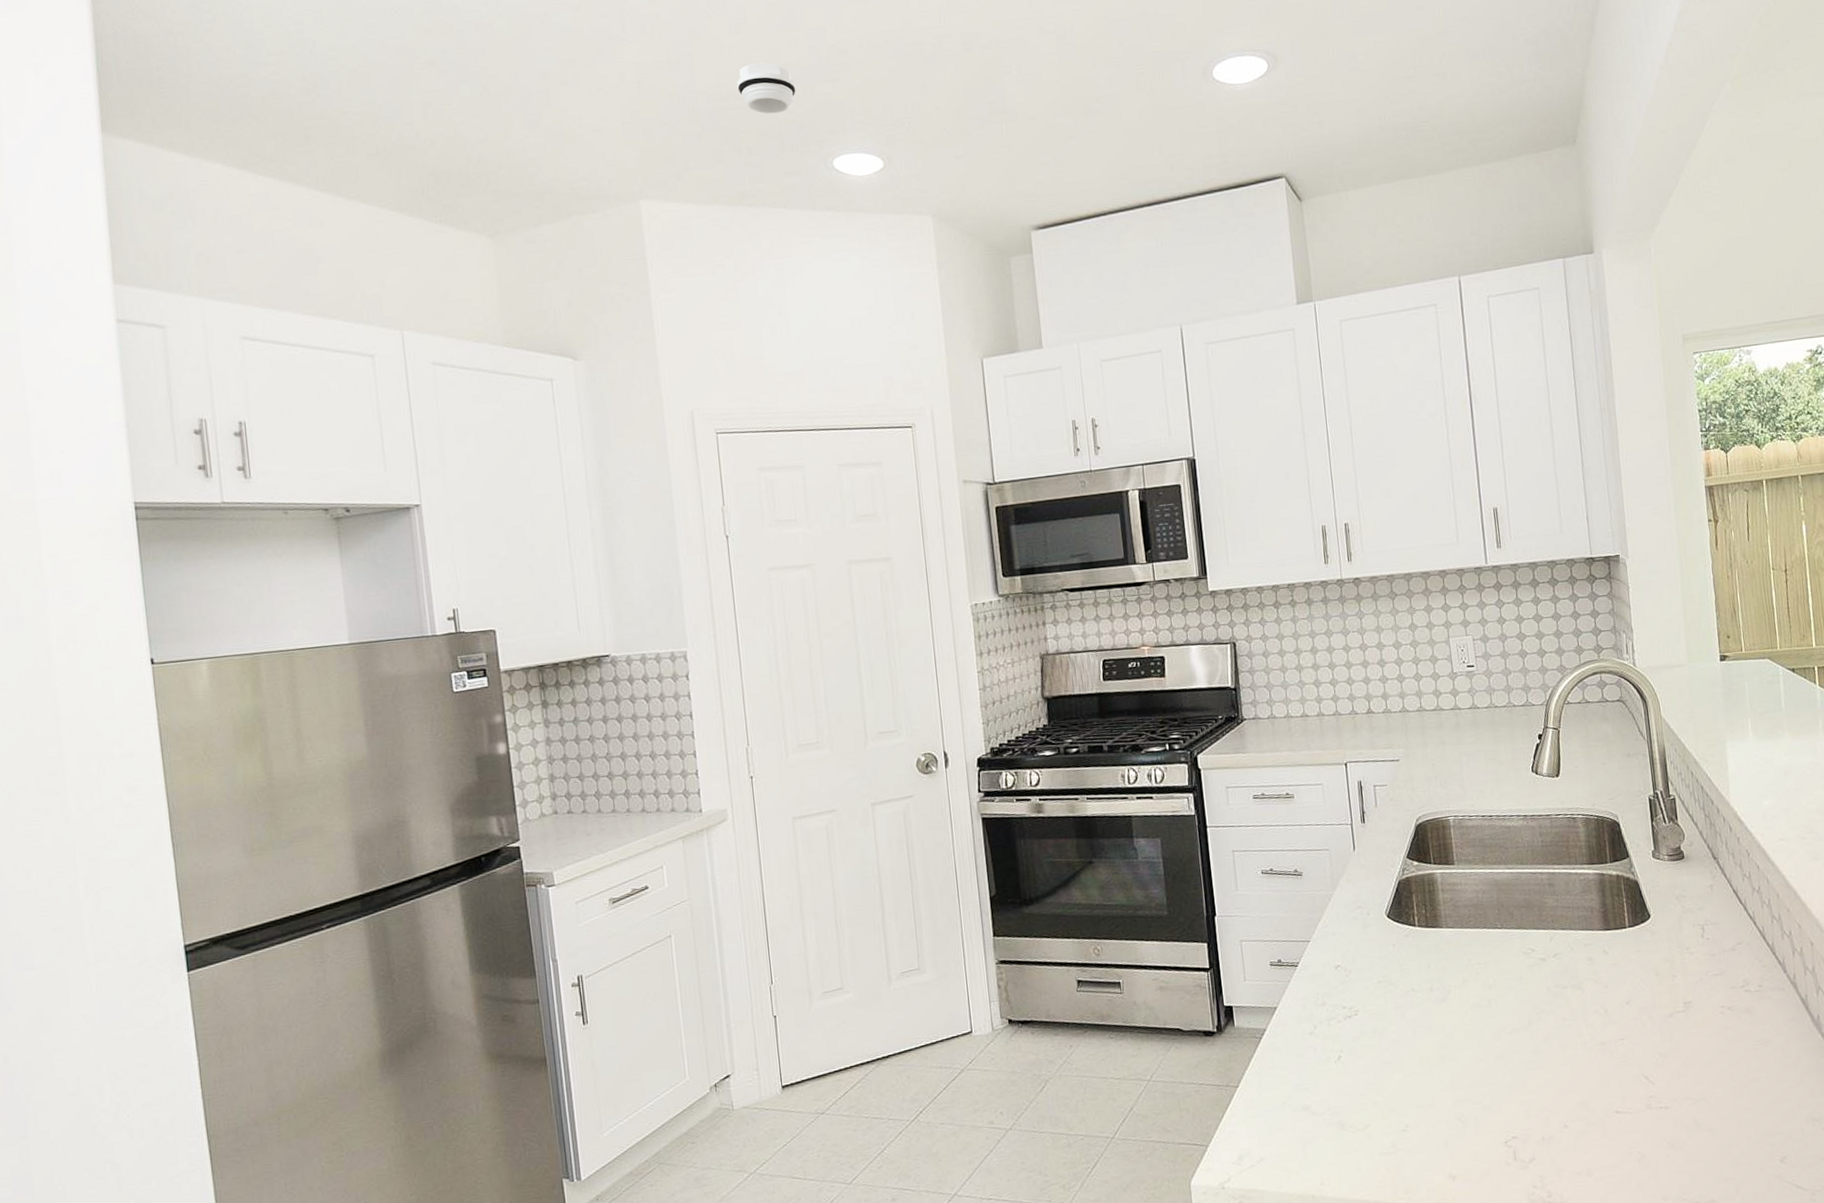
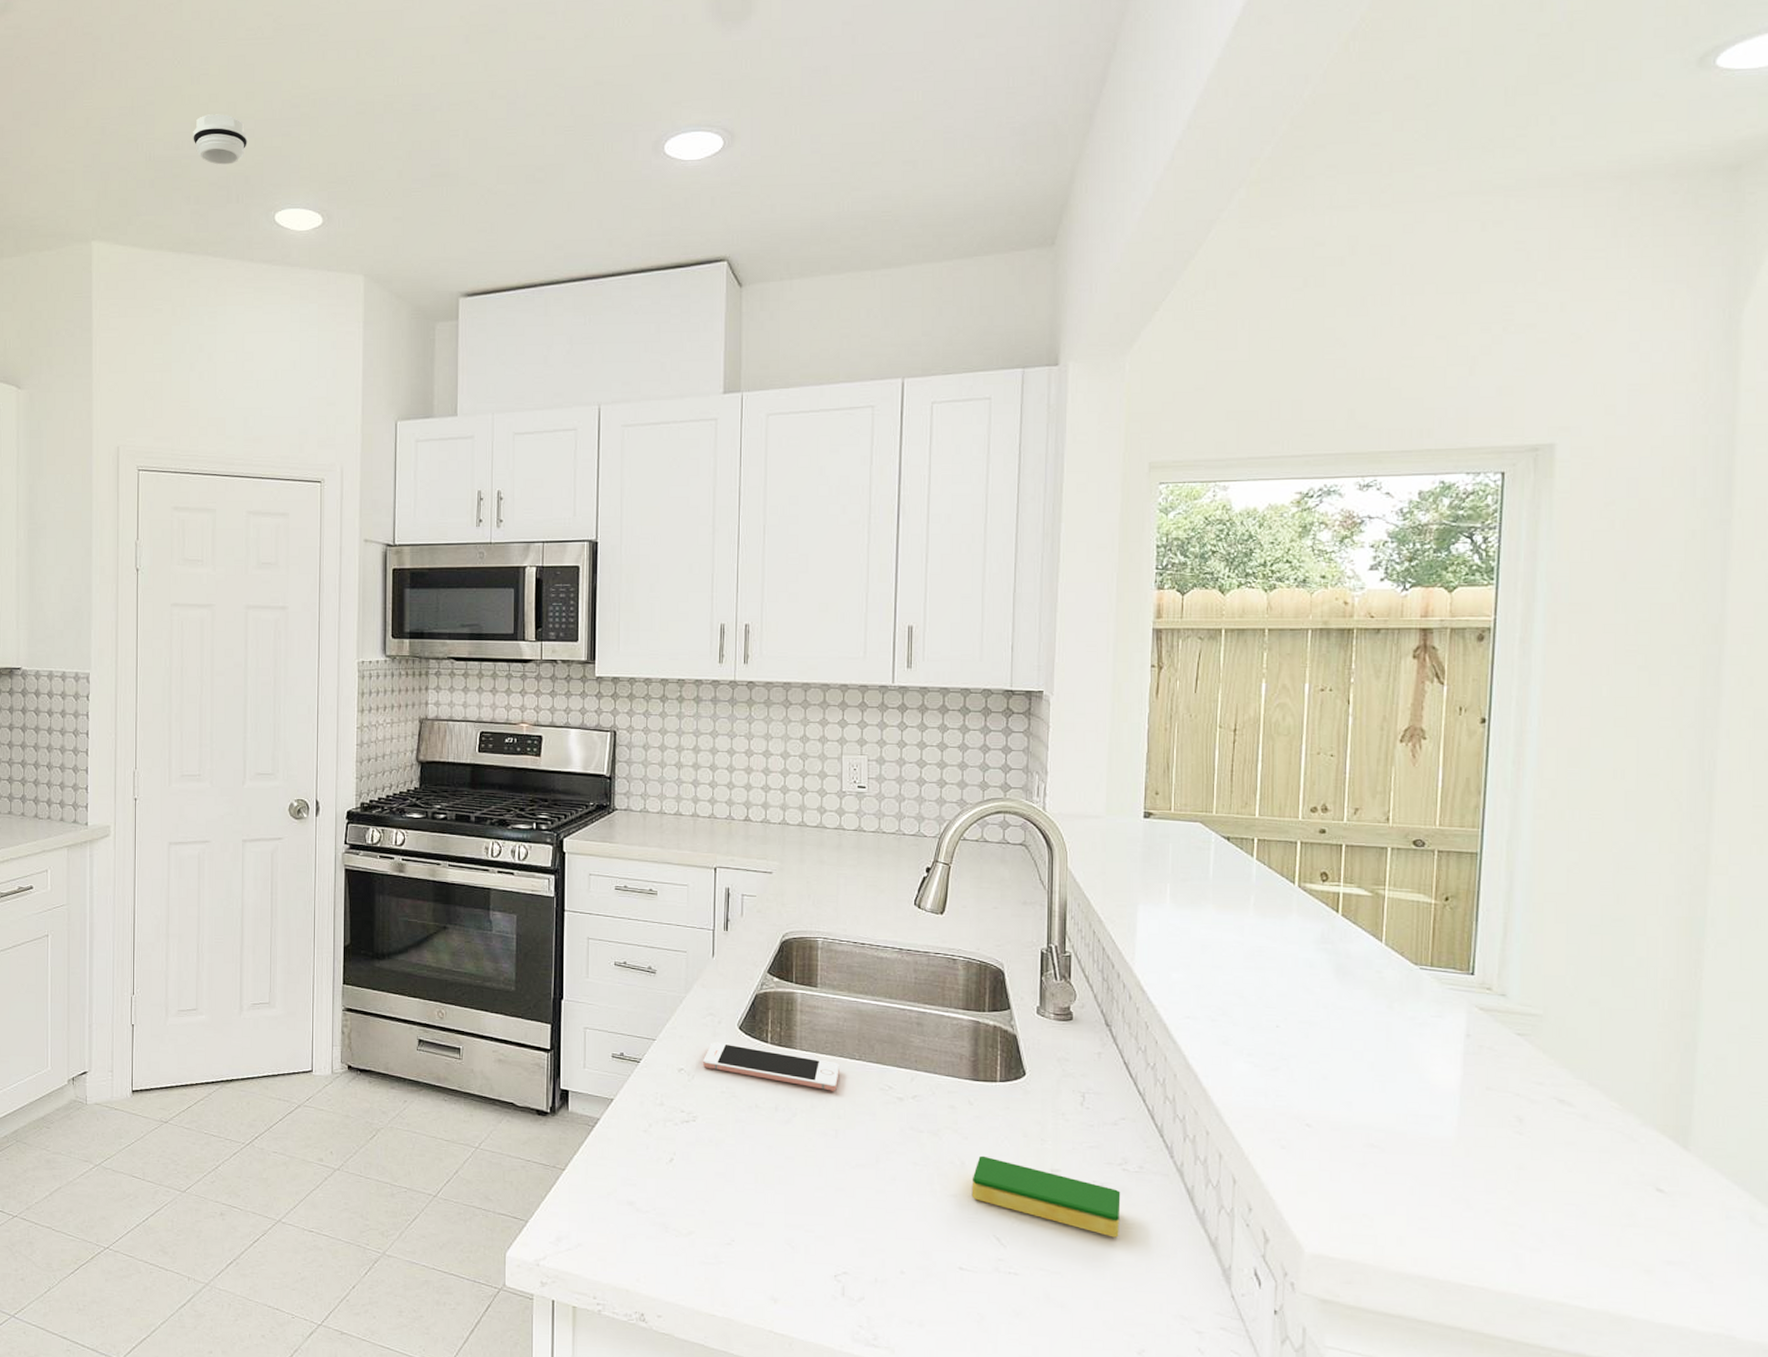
cell phone: none [1357,933,1485,963] -> present [703,1042,839,1091]
dish sponge: none [1616,1000,1750,1057] -> present [972,1155,1121,1238]

